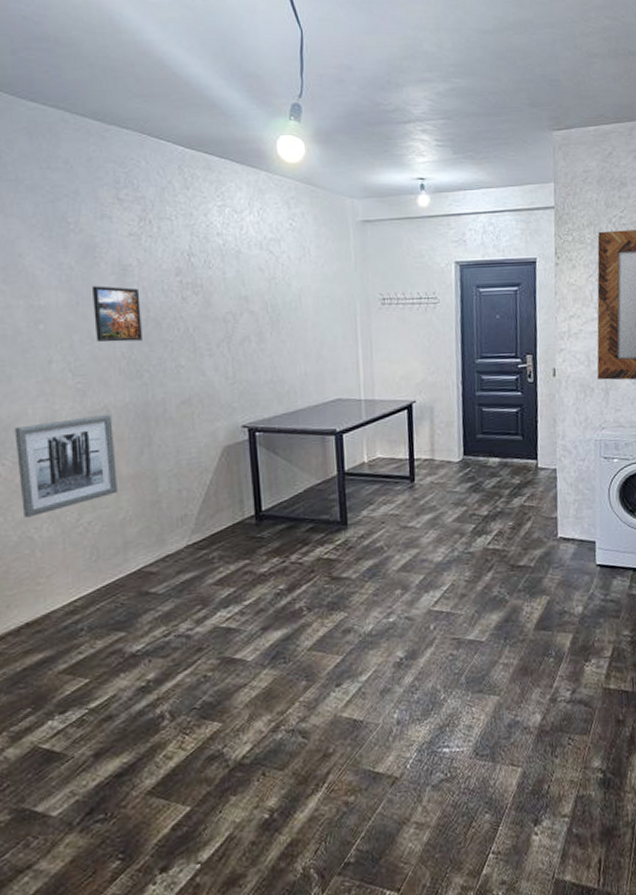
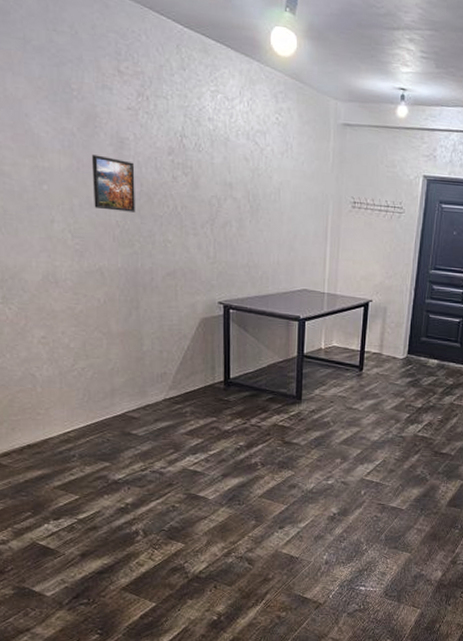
wall art: present [14,413,118,518] -> none [20,275,108,357]

